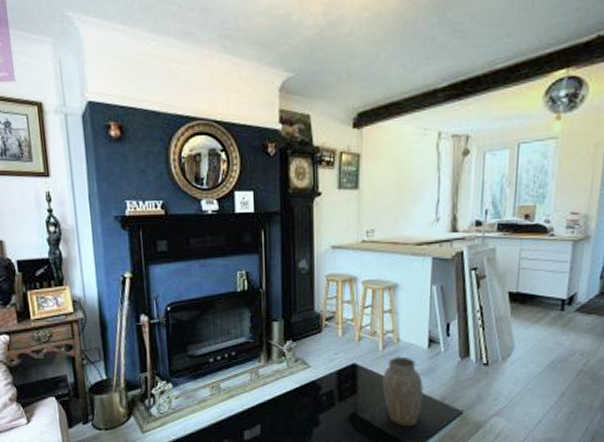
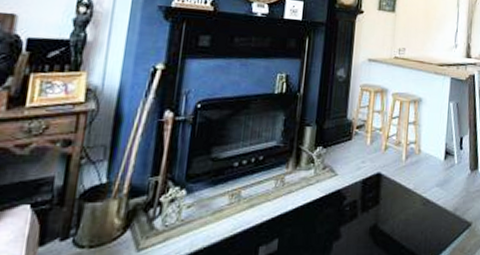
vase: present [381,356,424,427] -> none [402,167,439,240]

